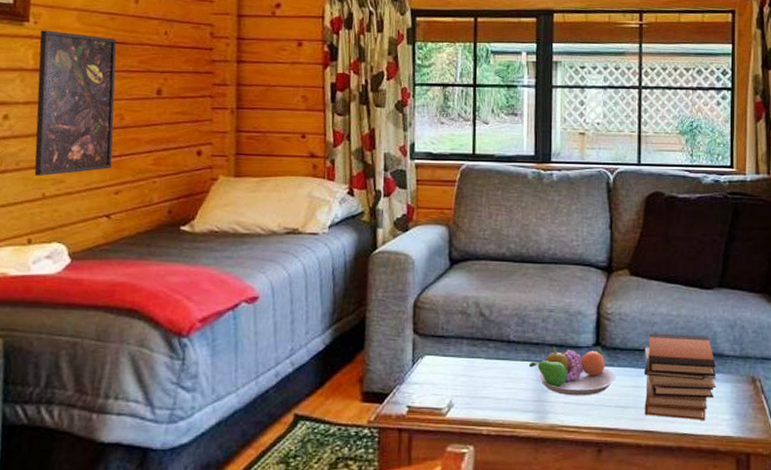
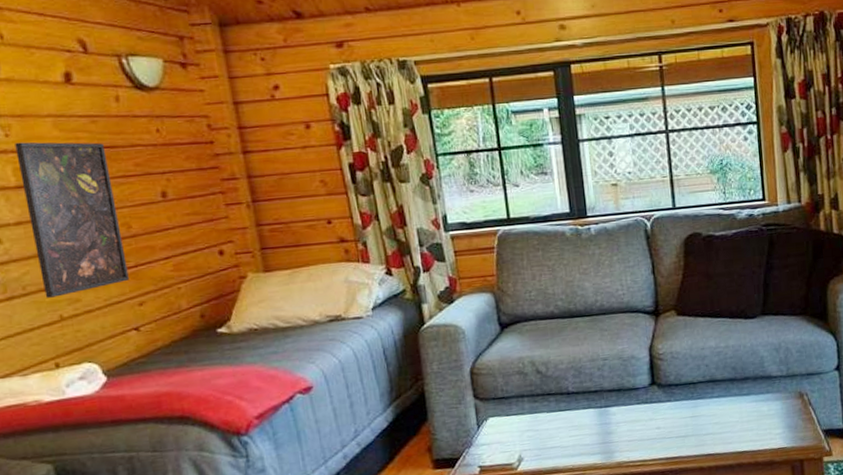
fruit bowl: present [528,346,616,396] -> none [590,389,674,434]
book stack: present [643,333,717,420] -> none [698,361,768,441]

